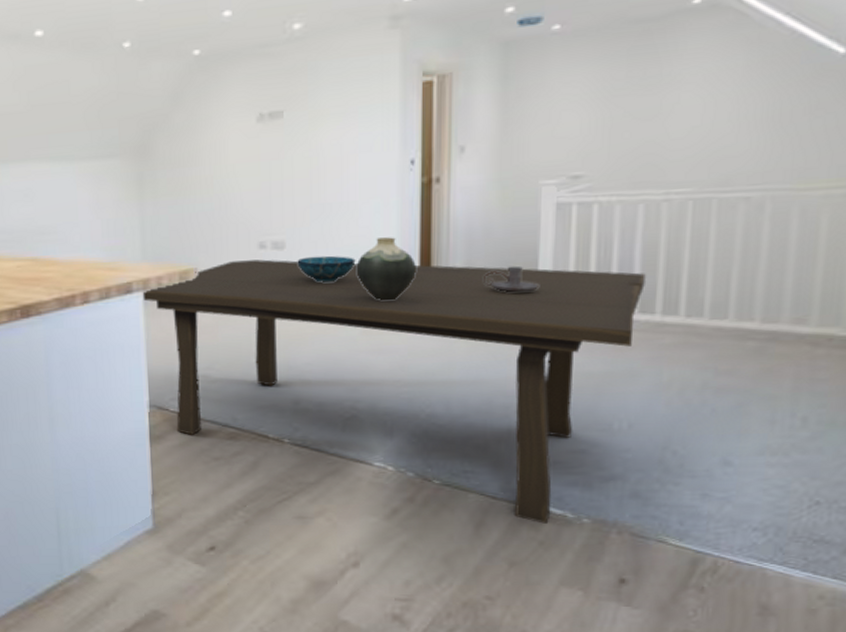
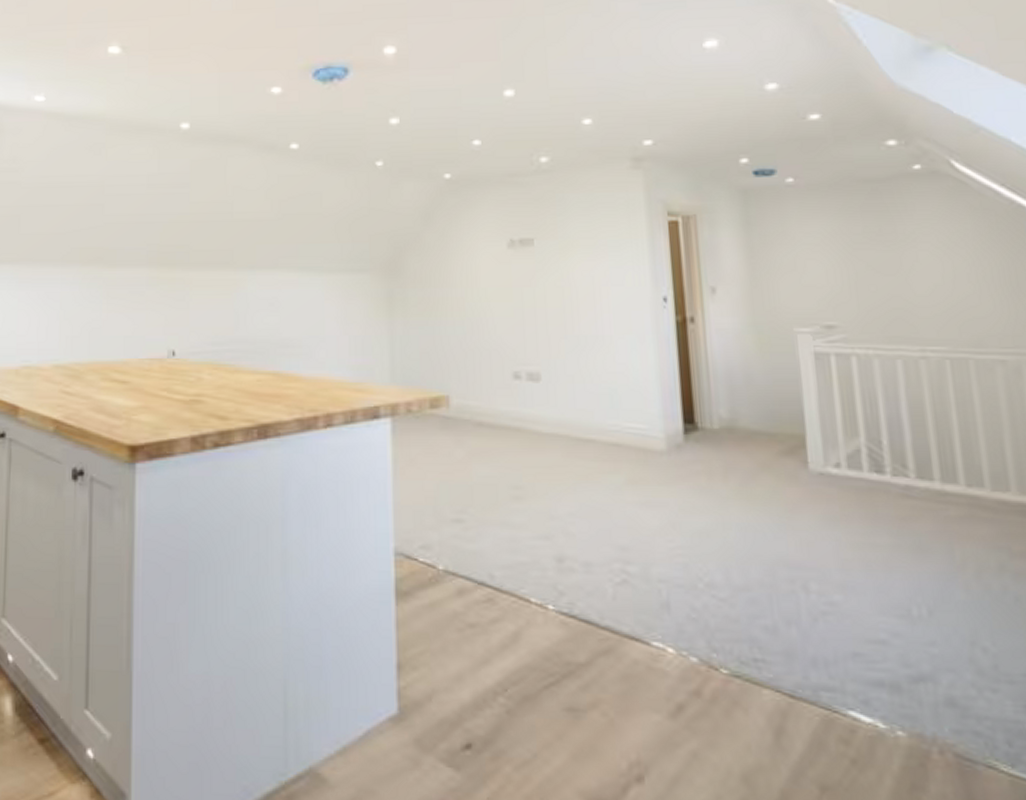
dining table: present [142,259,646,524] -> none [390,391,918,735]
decorative bowl: present [297,255,356,282] -> none [554,391,615,421]
vase: present [356,237,416,301] -> none [615,376,679,447]
candle holder: present [482,265,539,293] -> none [748,416,808,447]

